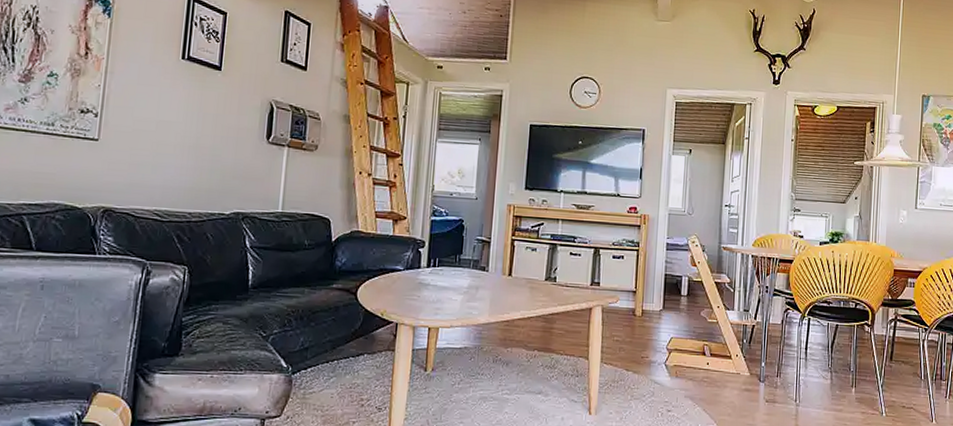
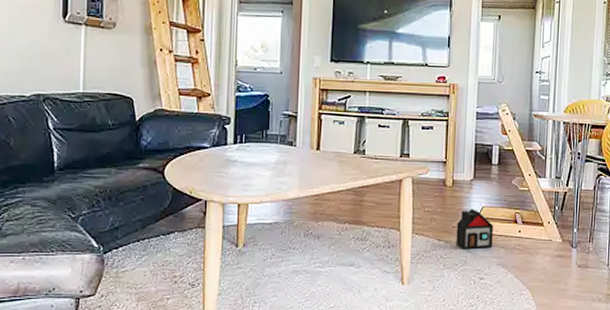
toy house: none [644,339,682,381] -> present [456,209,493,250]

